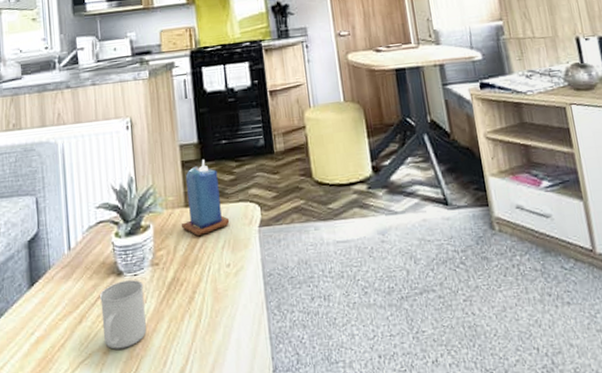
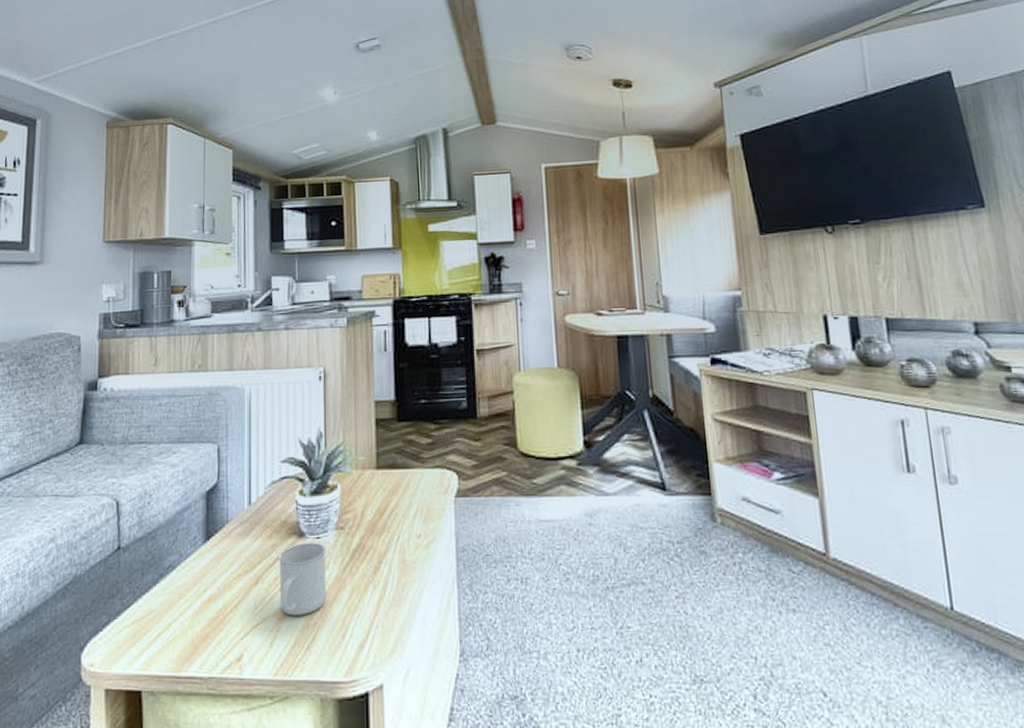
candle: present [182,159,230,237] -> none [372,419,424,502]

